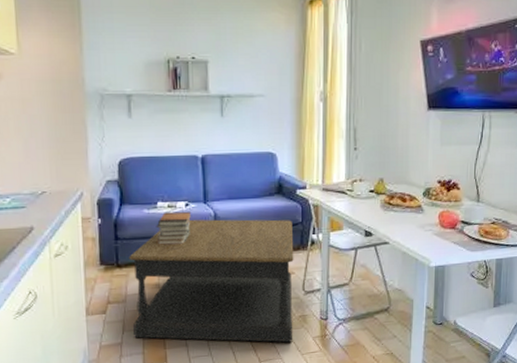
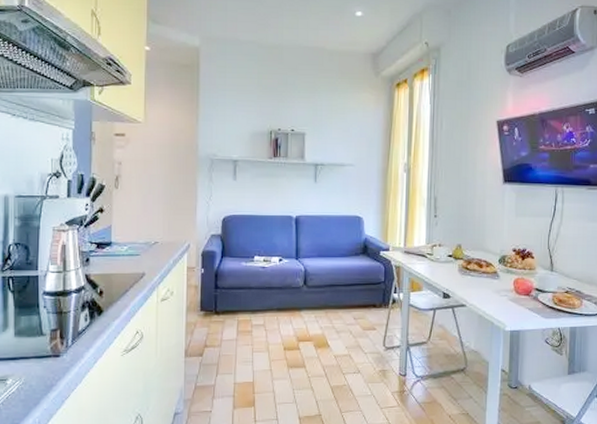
coffee table: present [128,219,294,343] -> none [226,273,376,396]
book stack: present [156,211,192,245] -> none [251,265,285,297]

